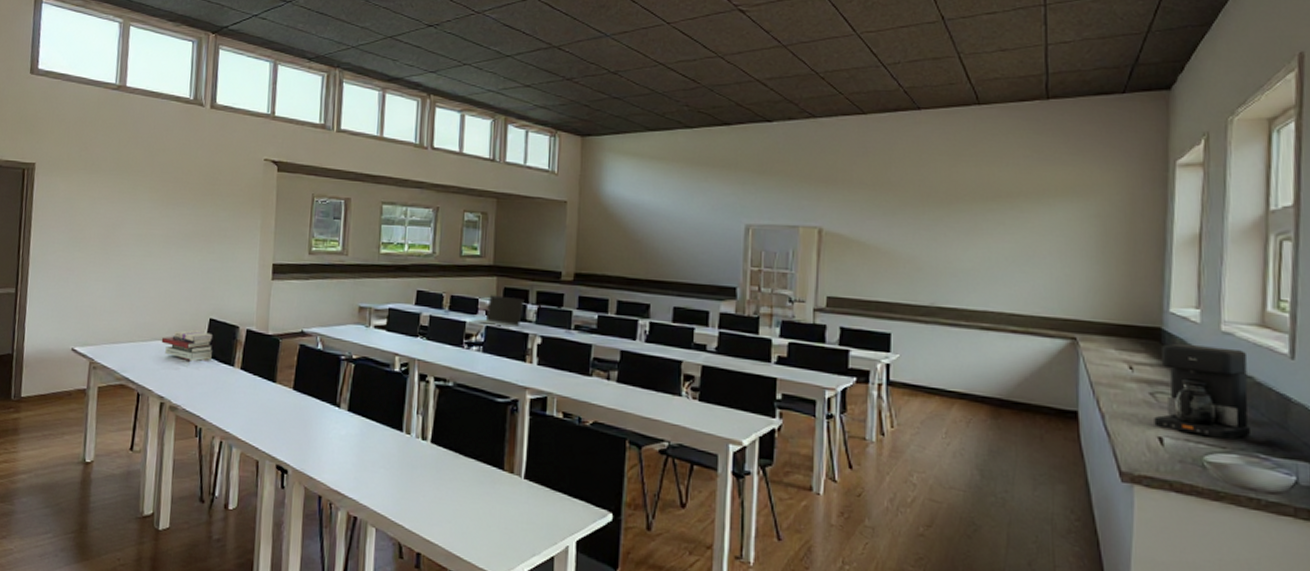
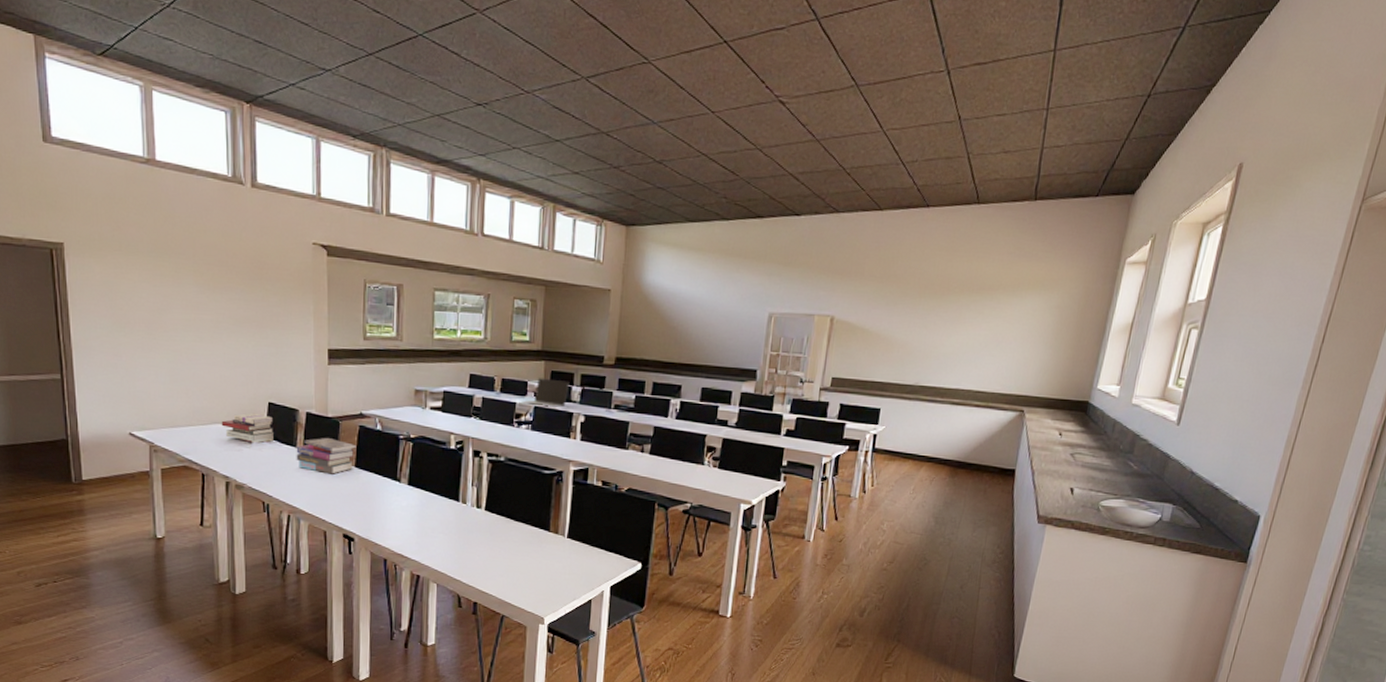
books: none [233,356,296,397] -> present [296,437,357,474]
coffee maker: present [1154,343,1250,441] -> none [1069,414,1146,489]

